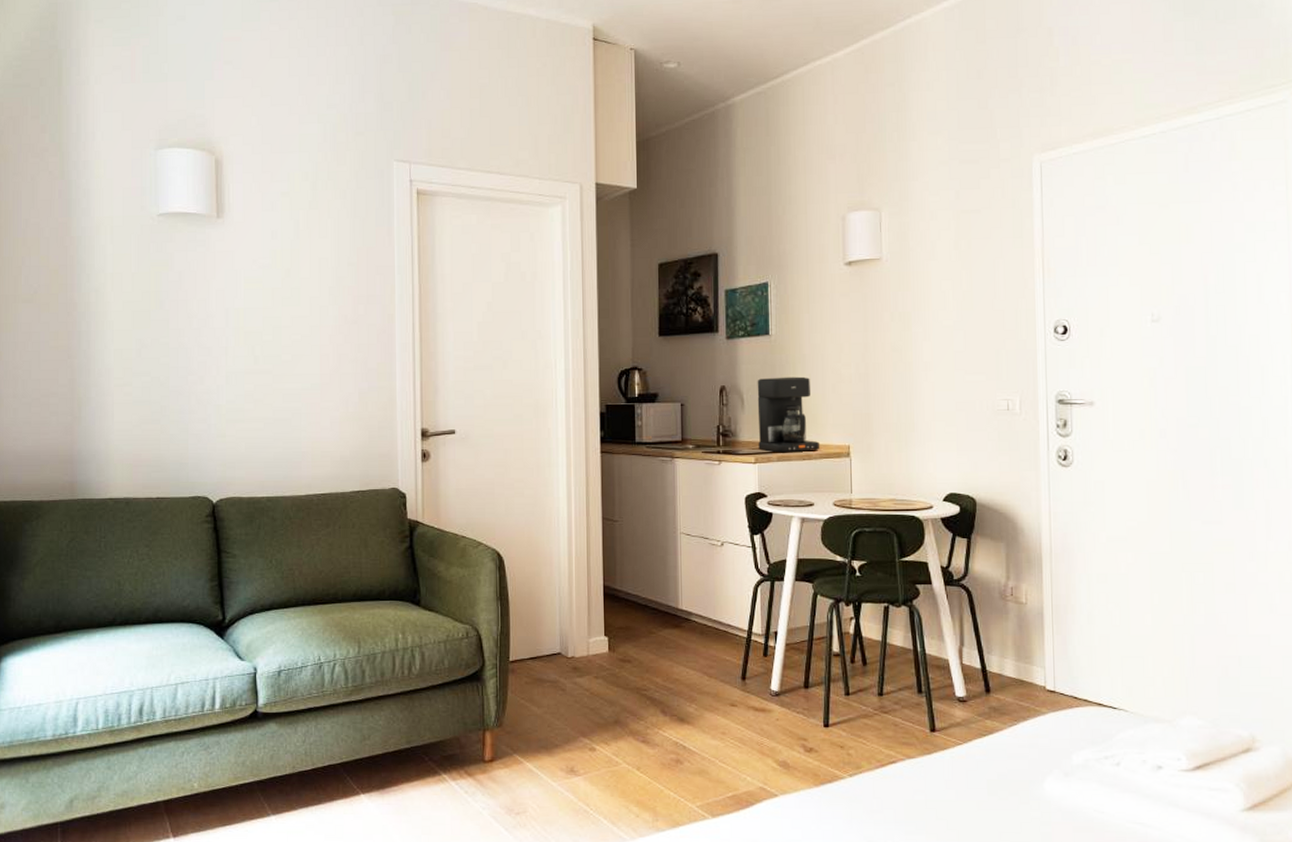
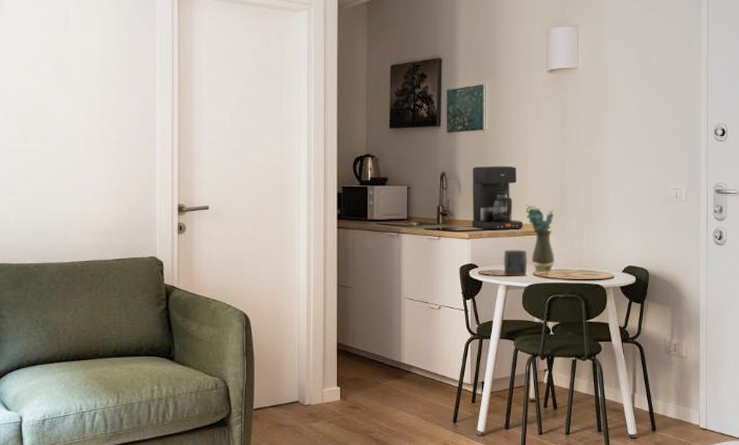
mug: none [797,475,827,507] -> present [503,250,528,276]
vase: none [822,421,860,501] -> present [526,204,555,272]

